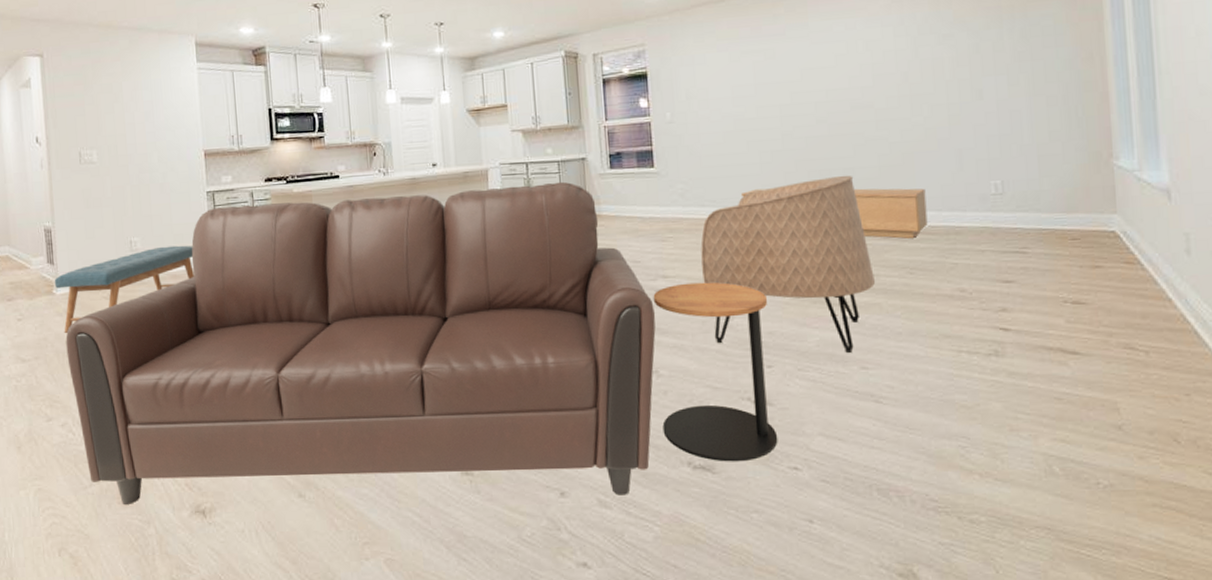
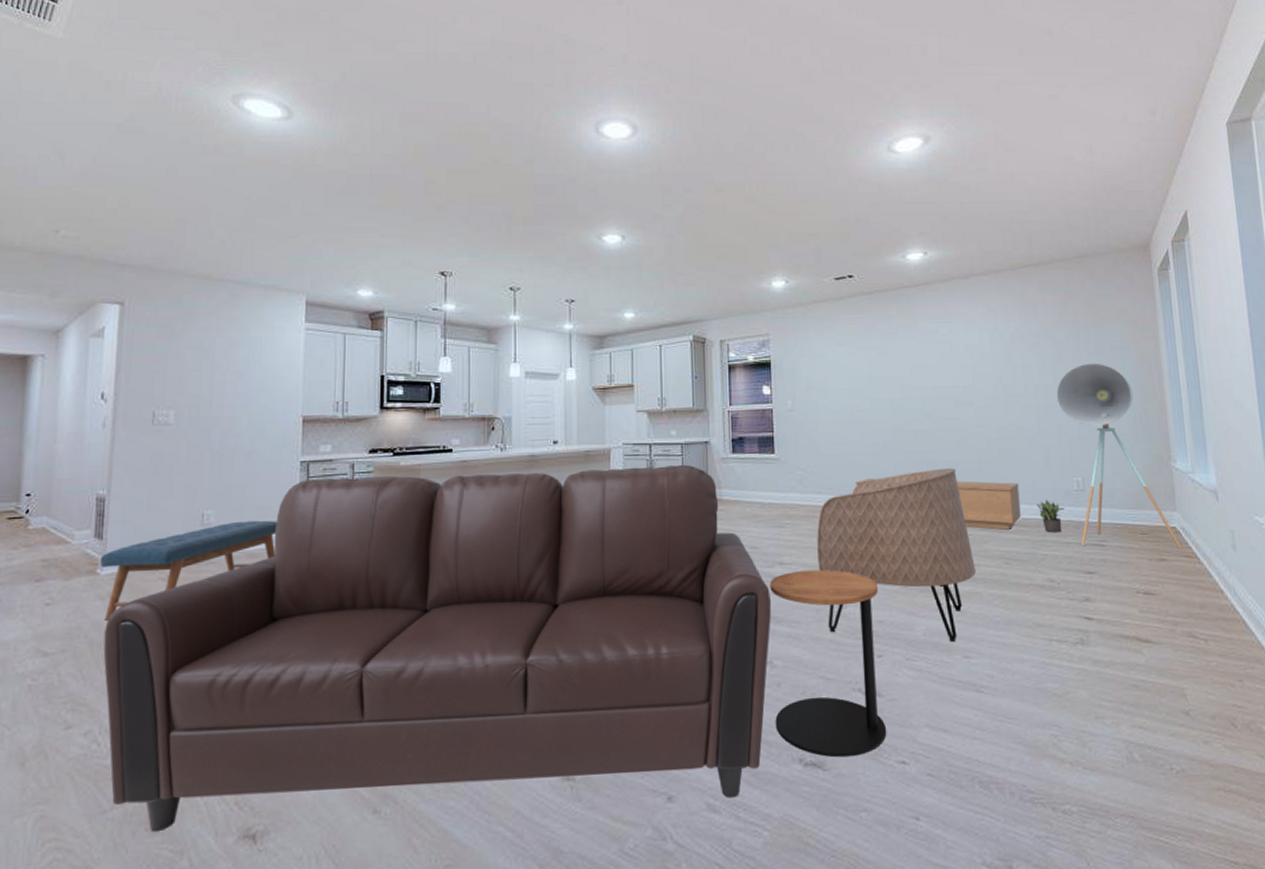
potted plant: none [947,205,979,241] -> present [1037,499,1064,533]
floor lamp: none [972,52,1123,255] -> present [1056,363,1183,550]

